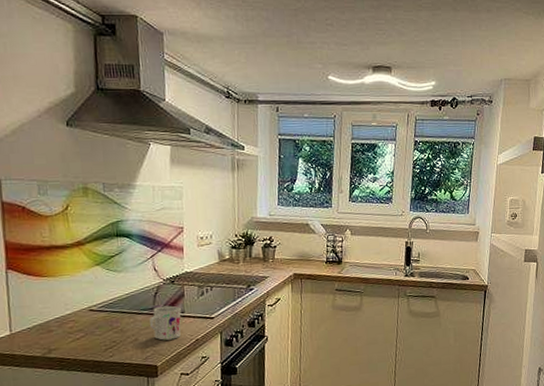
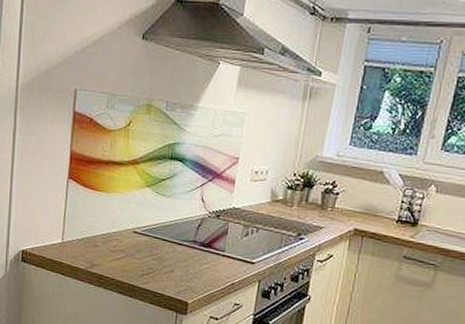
mug: present [150,305,181,340] -> none [188,240,222,279]

